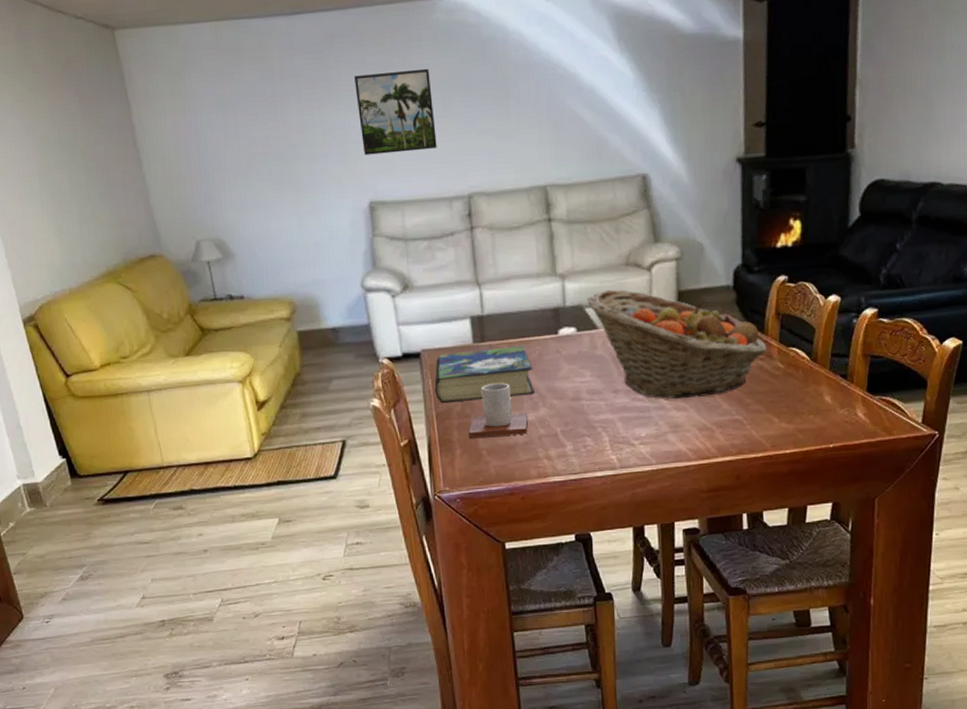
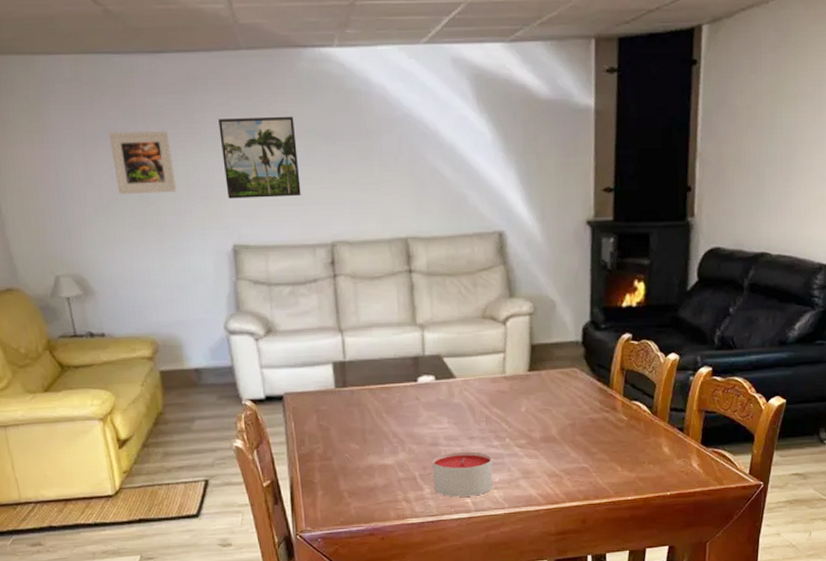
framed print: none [247,91,314,157] -> present [108,131,177,194]
book: present [435,345,535,403] -> none [297,392,394,445]
mug: present [468,383,529,438] -> none [330,427,388,480]
candle: none [575,405,639,454] -> present [432,451,493,497]
fruit basket: present [587,289,767,399] -> none [445,340,612,447]

